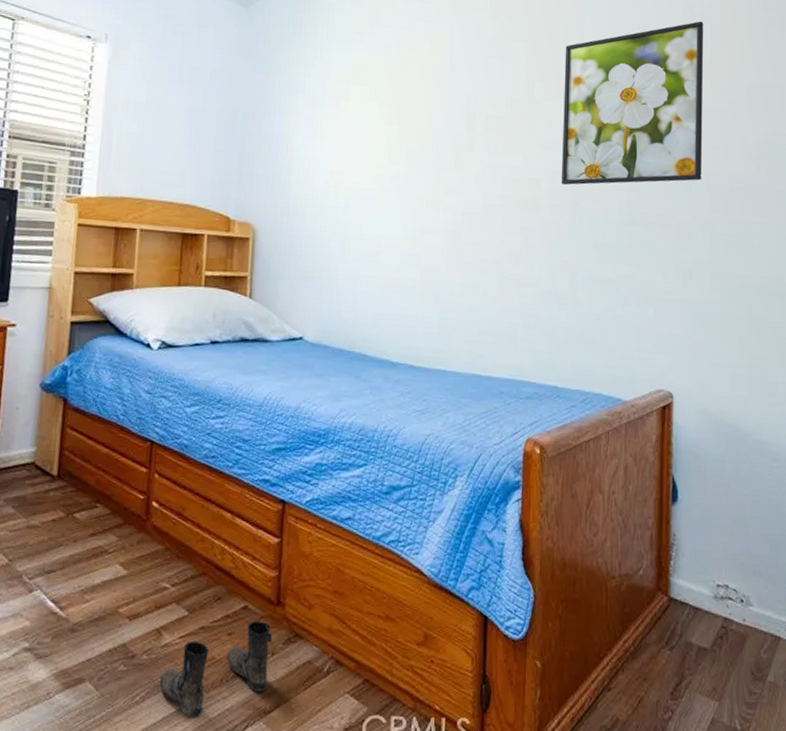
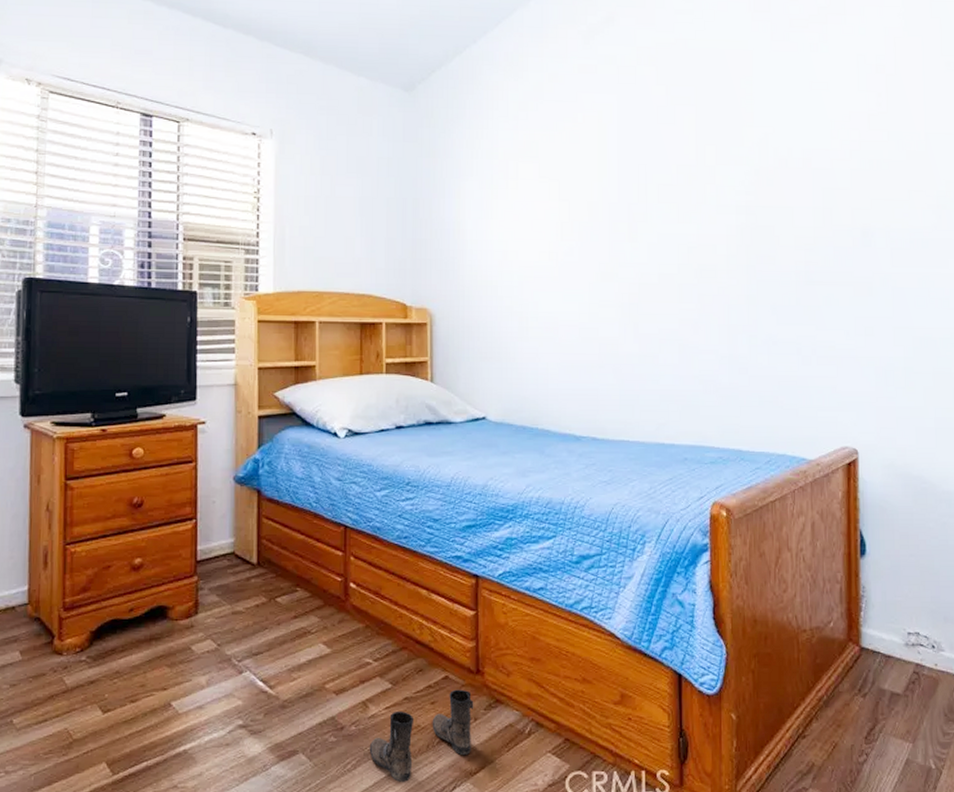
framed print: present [561,21,704,185] -> none [735,71,881,250]

